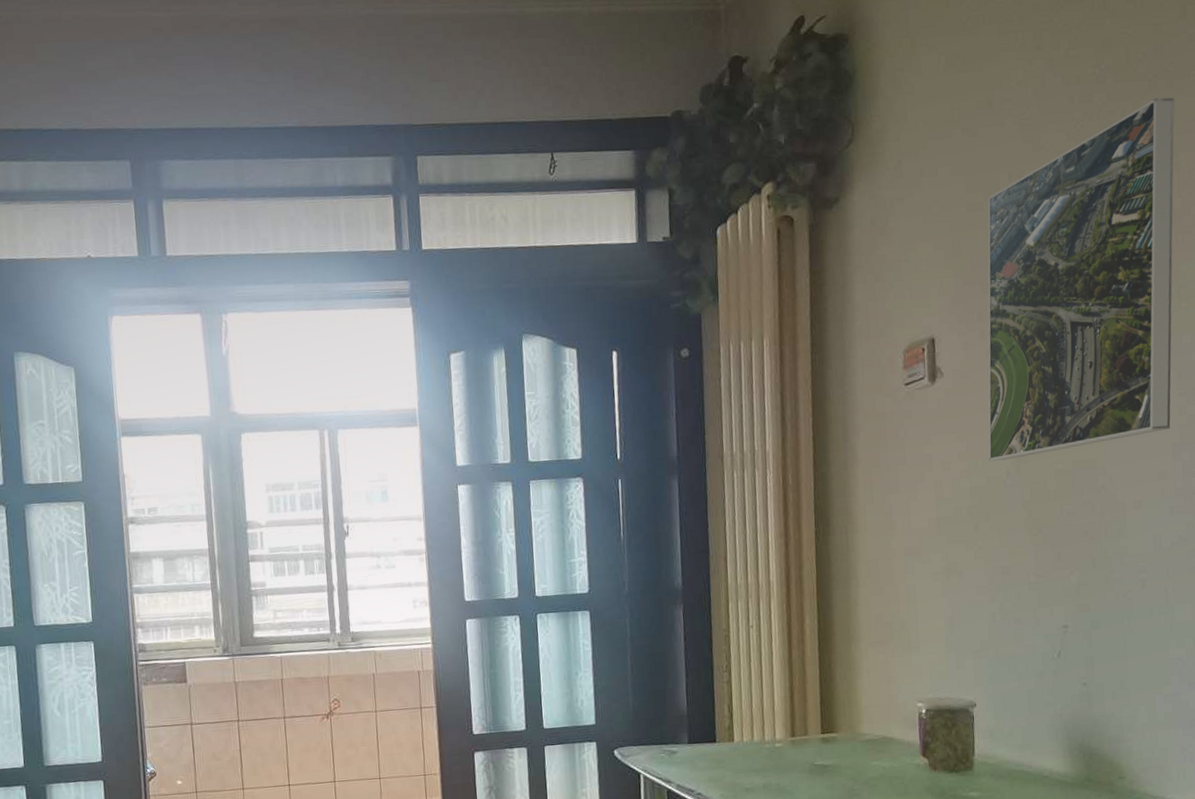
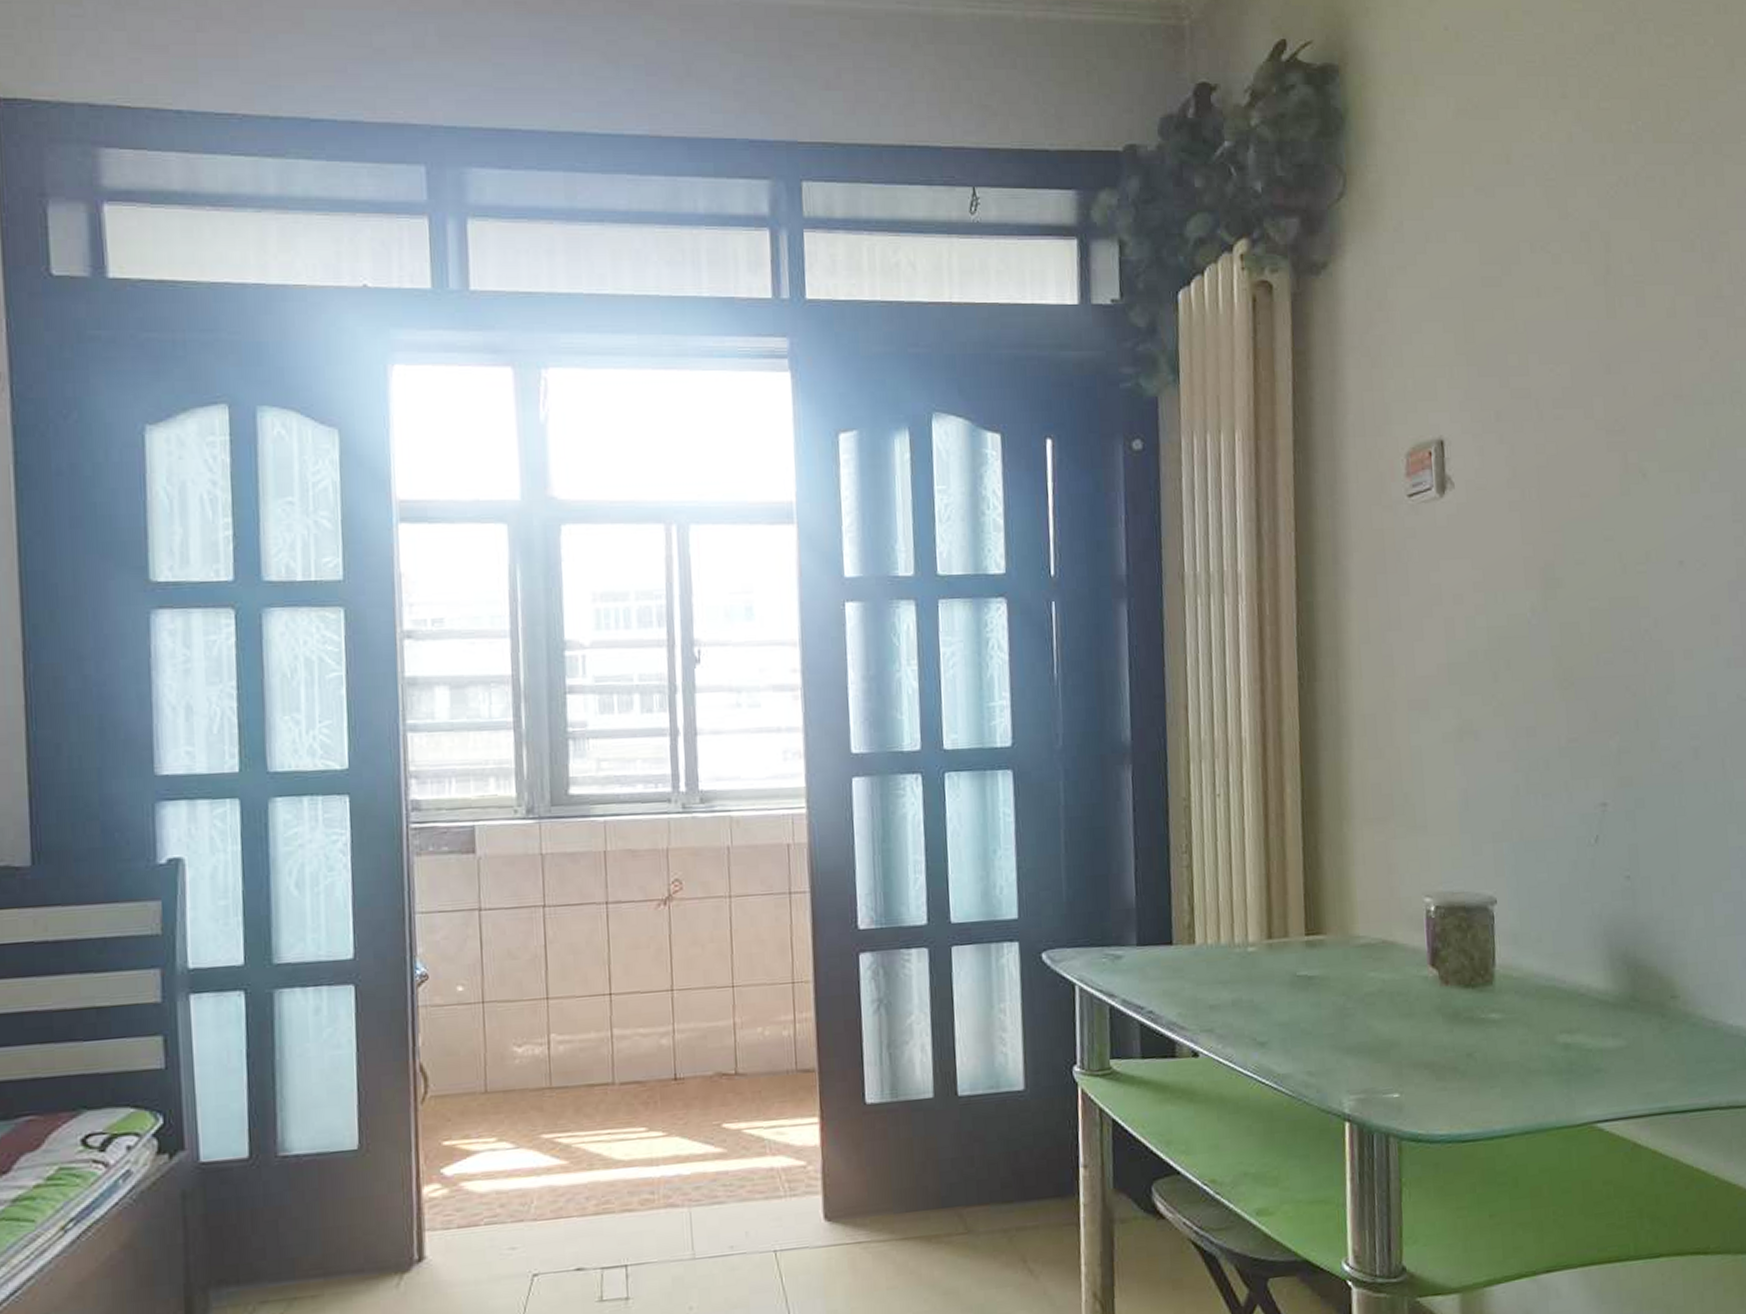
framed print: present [987,97,1175,462] -> none [1506,164,1725,595]

